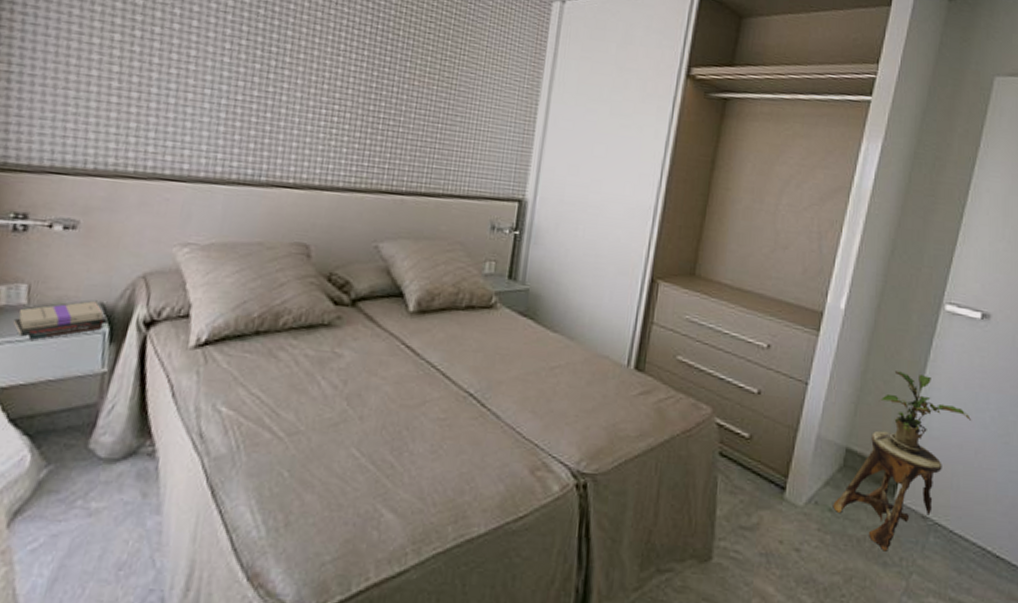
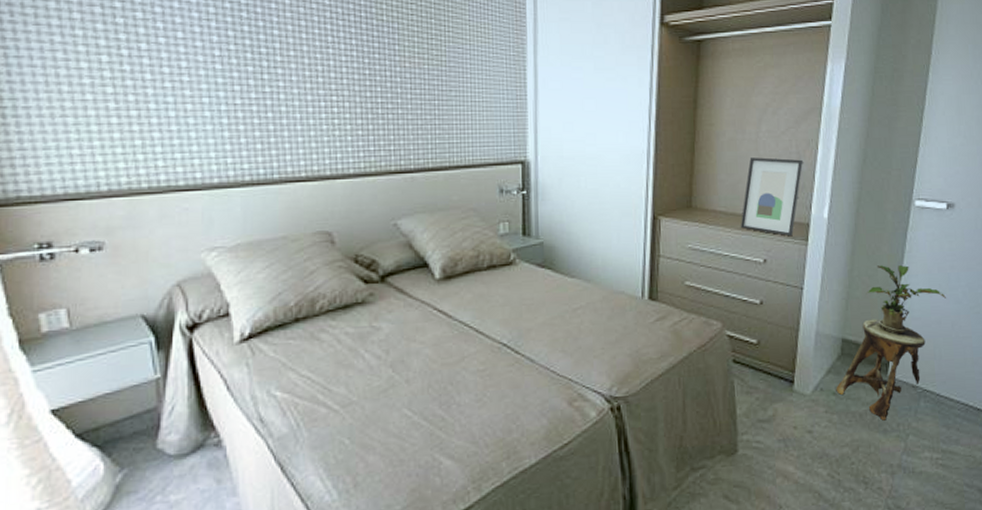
books: present [12,301,108,340] -> none [59,315,151,359]
picture frame: none [745,231,825,324] -> present [740,157,804,237]

